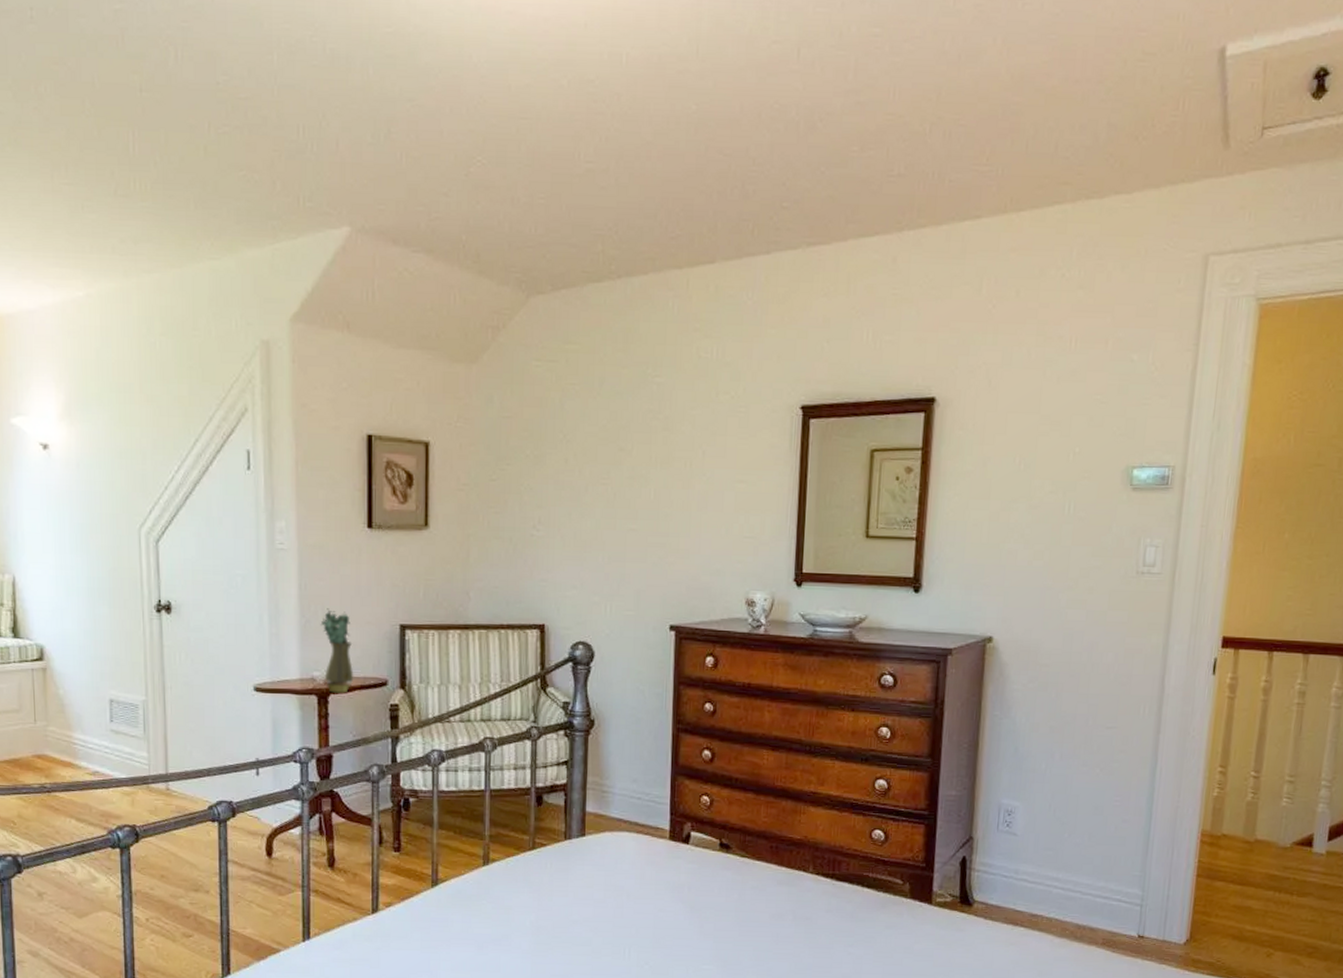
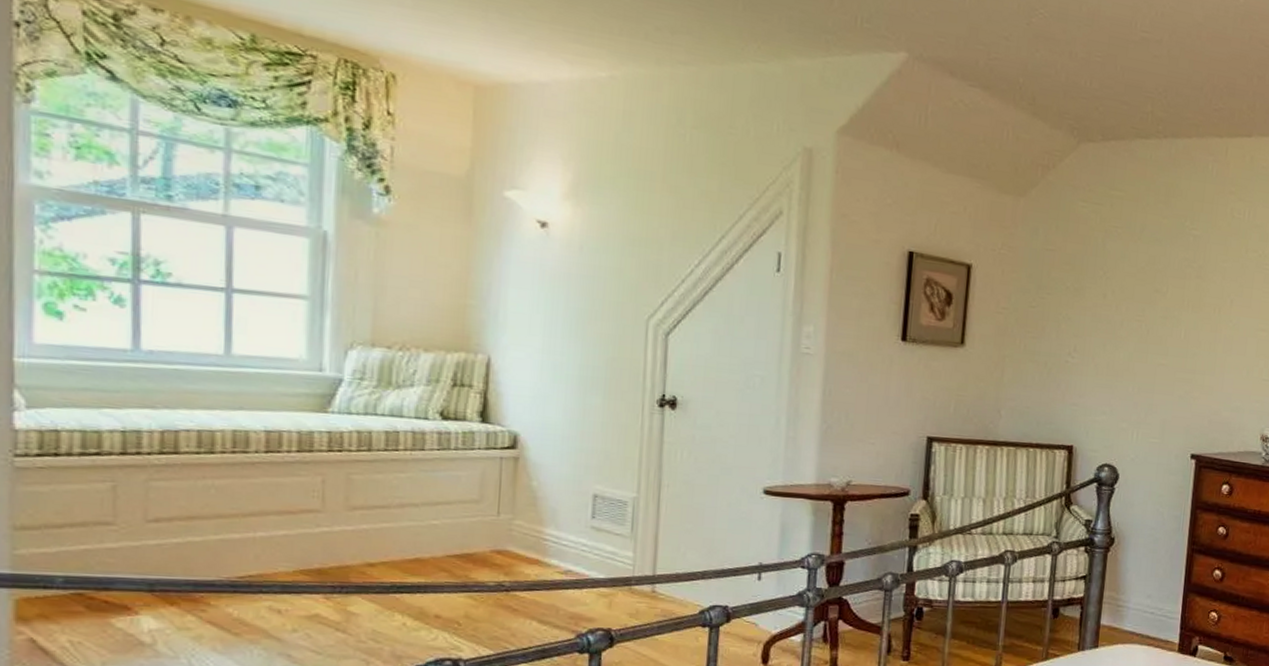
vase: present [320,608,354,693] -> none [842,415,876,501]

